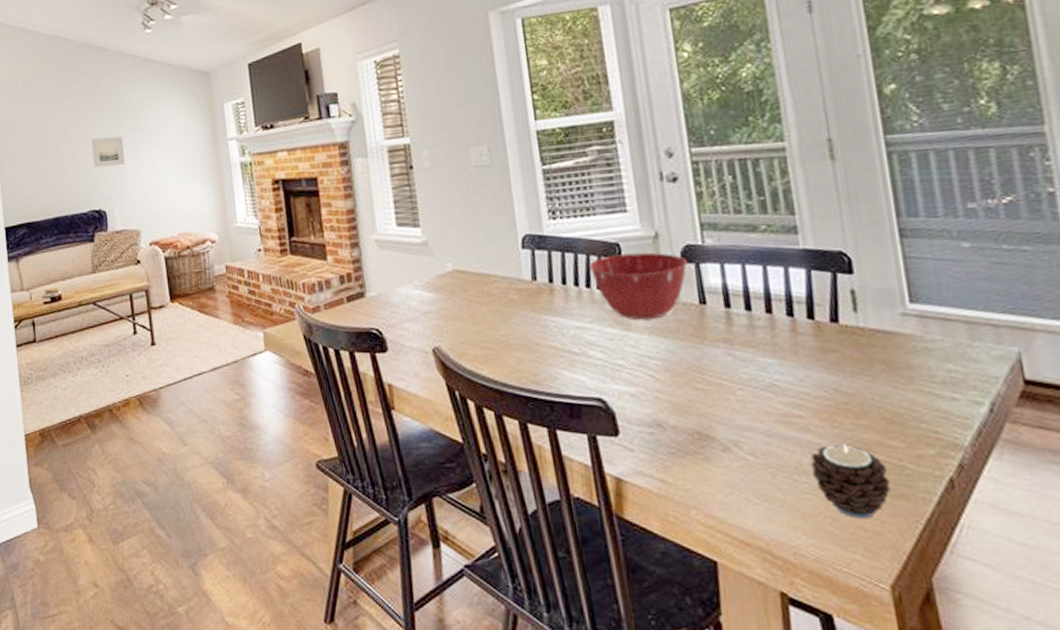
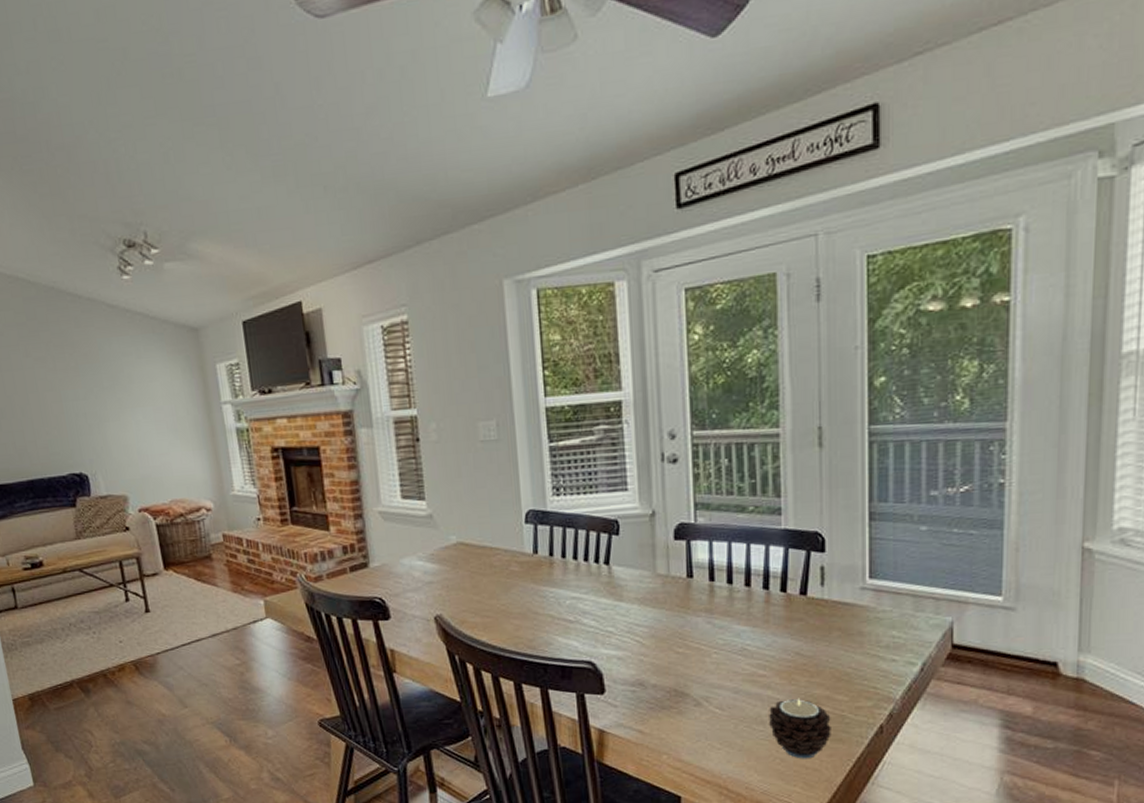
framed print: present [91,136,125,168] -> none [66,395,106,428]
mixing bowl: present [589,252,687,321] -> none [588,529,679,592]

